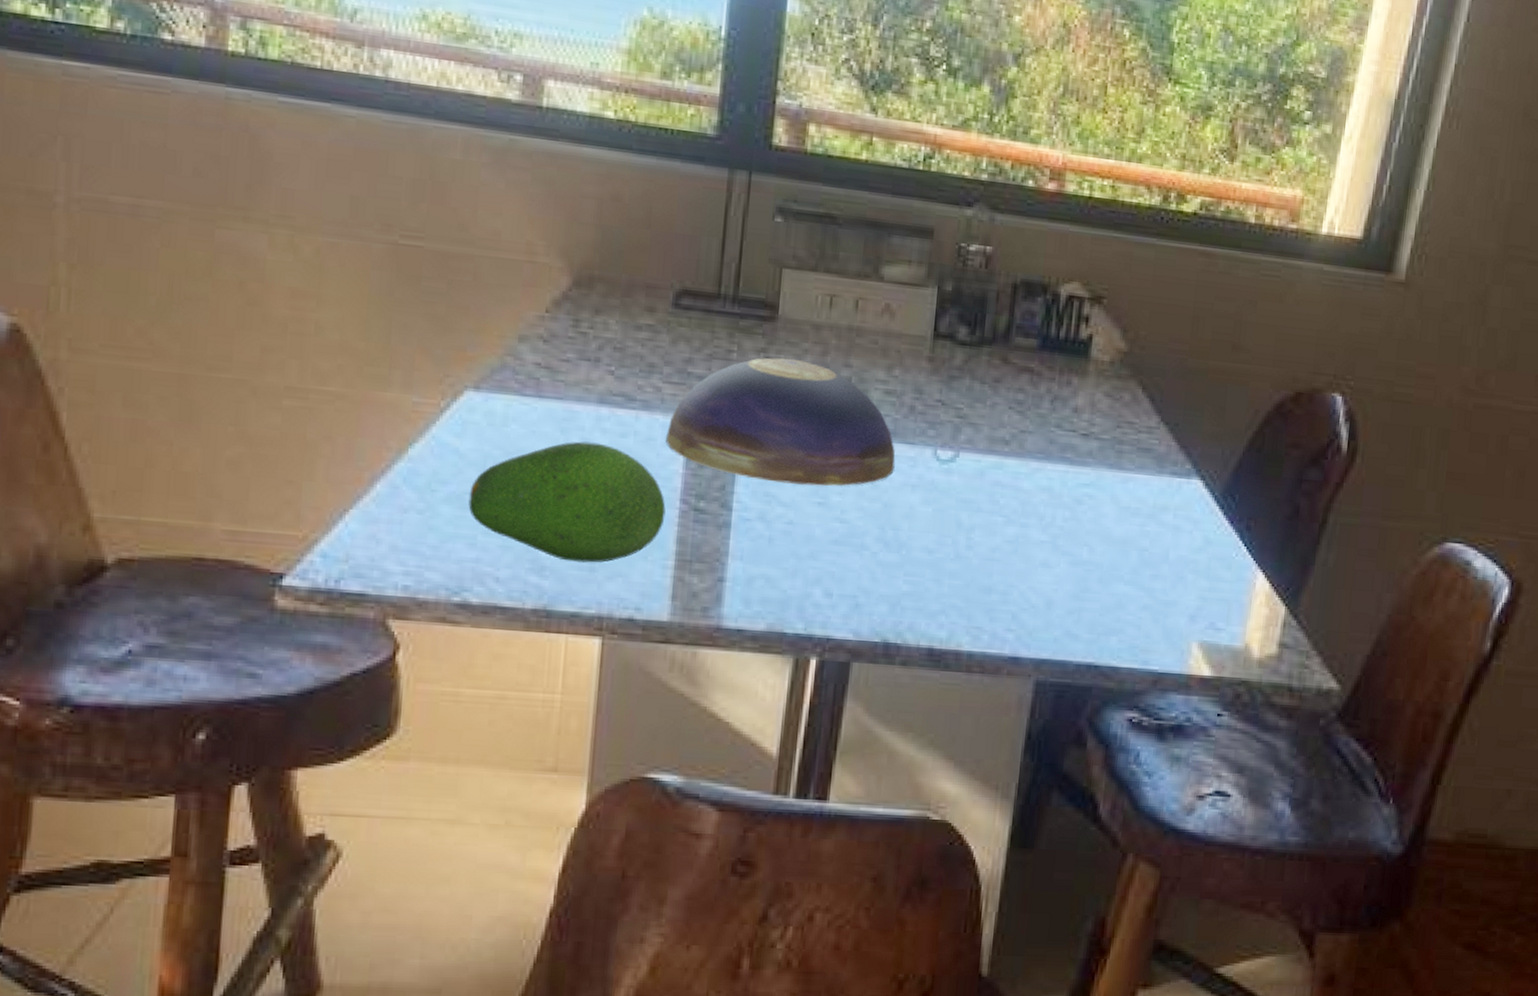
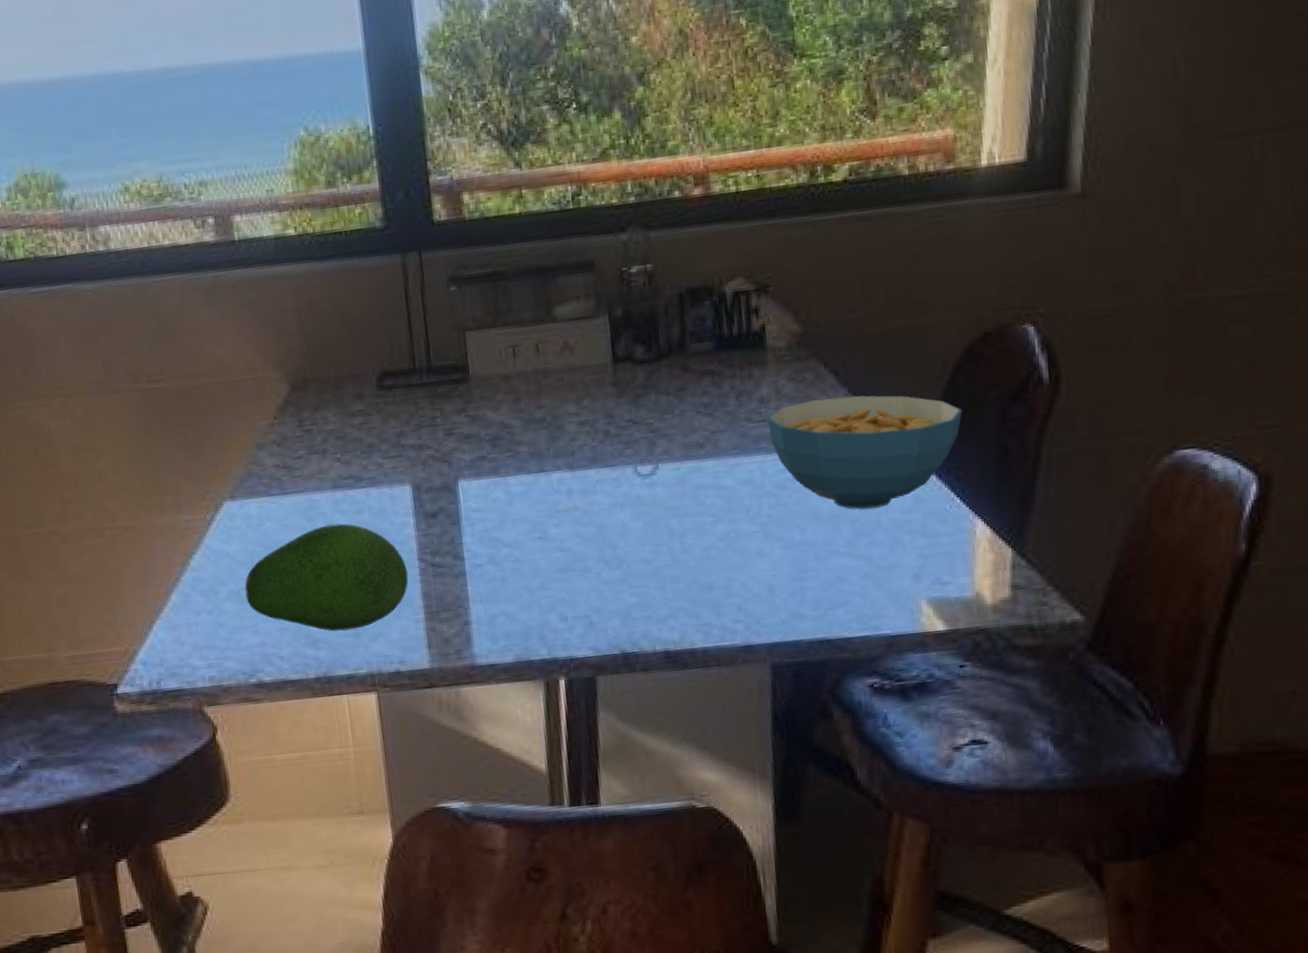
decorative bowl: present [666,358,895,486] -> none [395,411,601,528]
cereal bowl: none [1076,420,1264,542] -> present [768,395,963,510]

